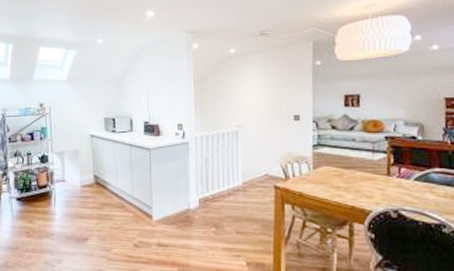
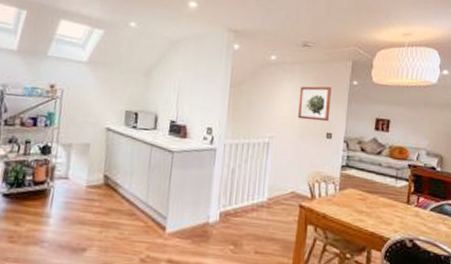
wall art: none [262,71,295,105] -> present [298,86,331,122]

